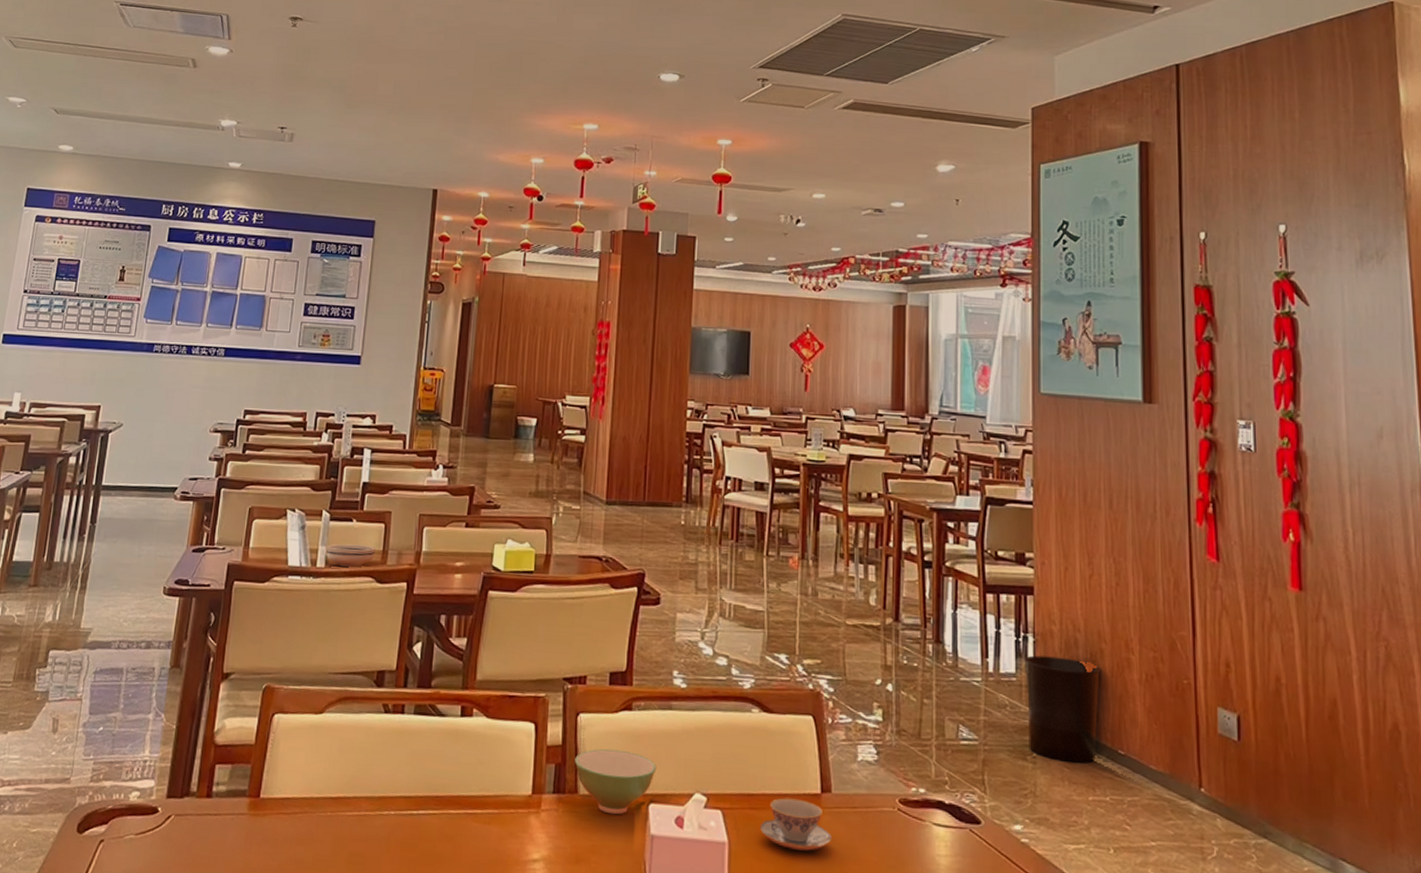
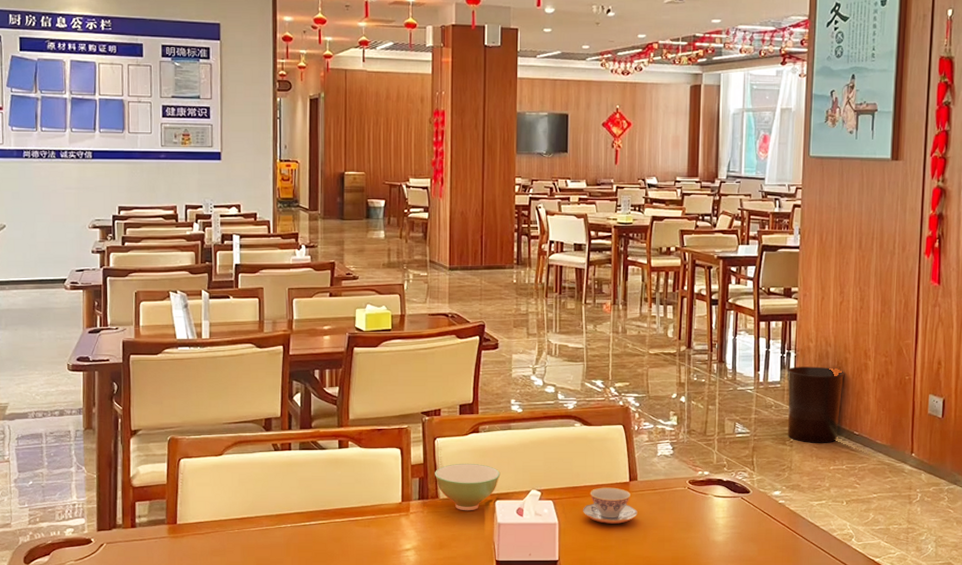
bowl: present [325,543,377,568] -> none [208,317,253,337]

